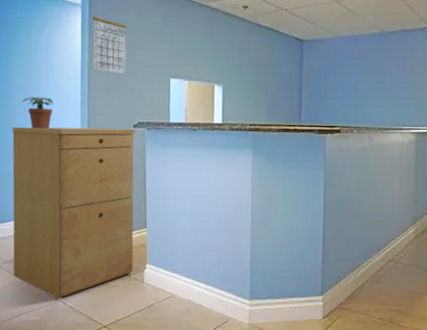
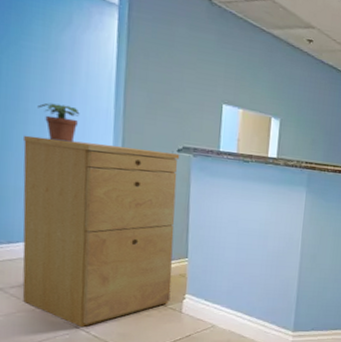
calendar: present [92,9,127,75] -> none [131,16,175,93]

